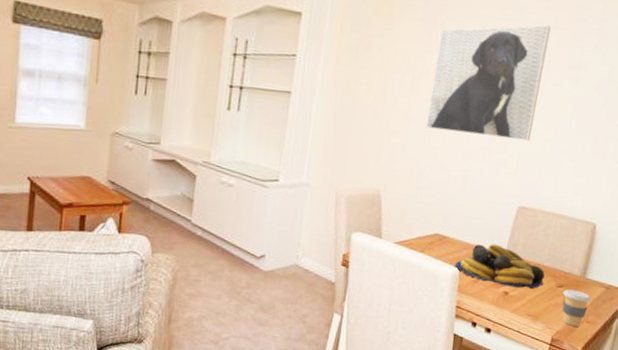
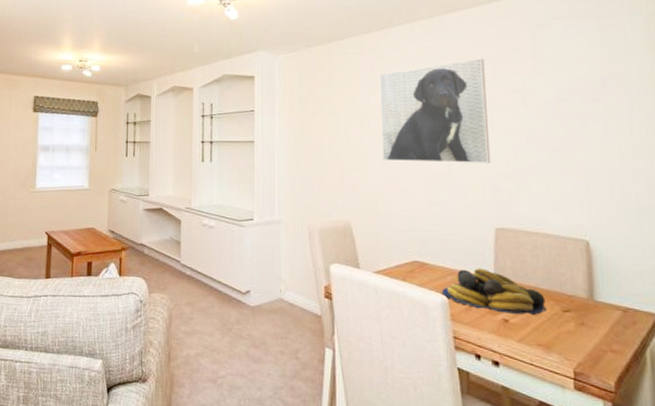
coffee cup: present [562,289,591,327] -> none [572,314,609,357]

